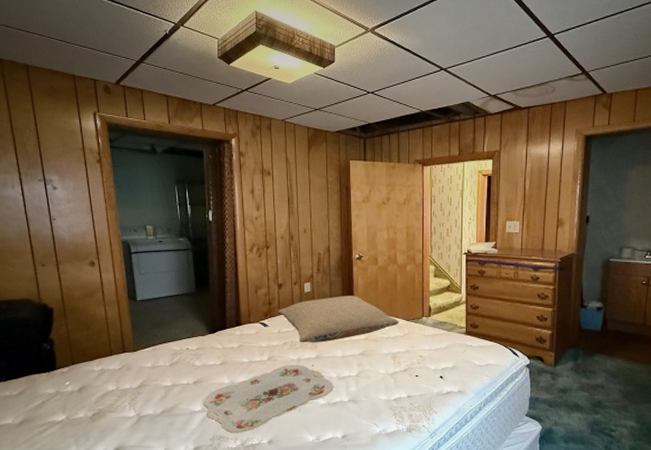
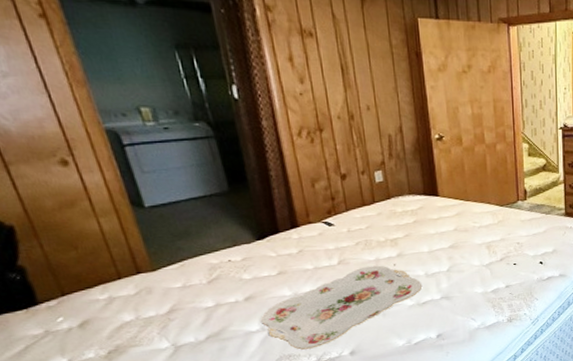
pillow: present [278,295,399,343] -> none [344,182,492,241]

